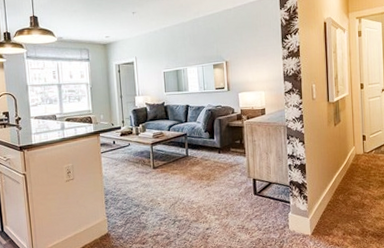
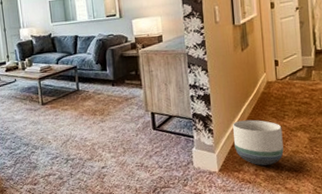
planter: none [325,188,368,230] -> present [233,119,284,166]

